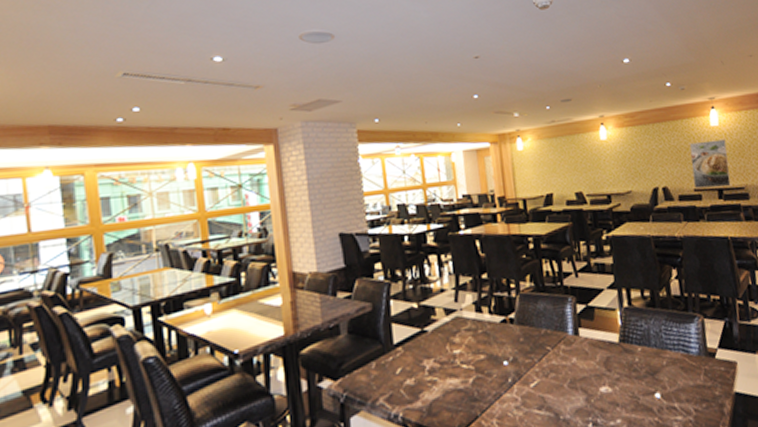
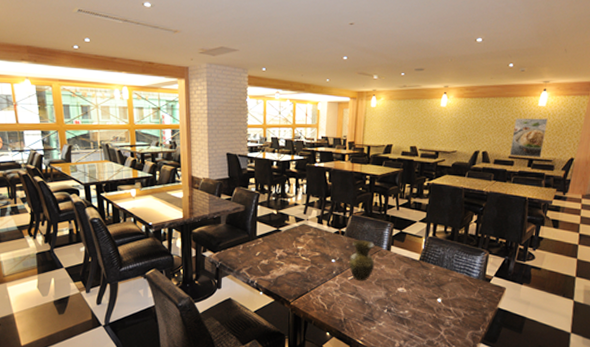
vase: none [527,325,563,387] -> present [349,240,375,281]

